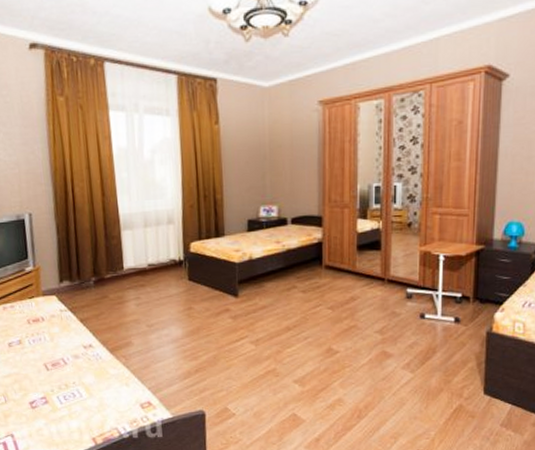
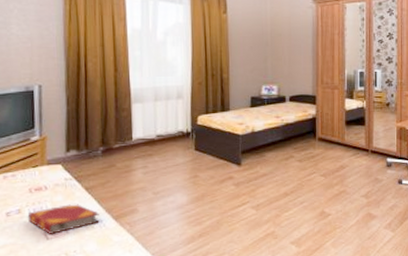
hardback book: none [27,336,96,365] -> present [27,204,100,234]

